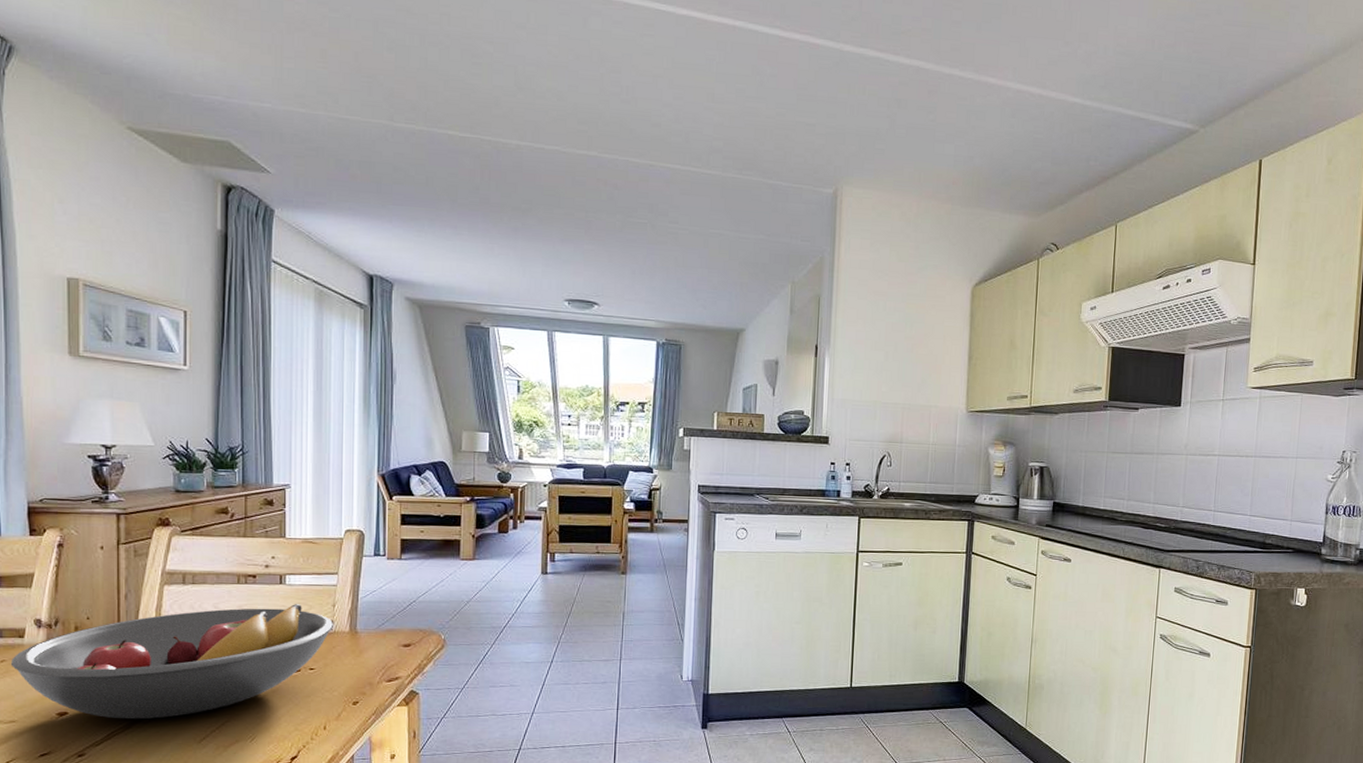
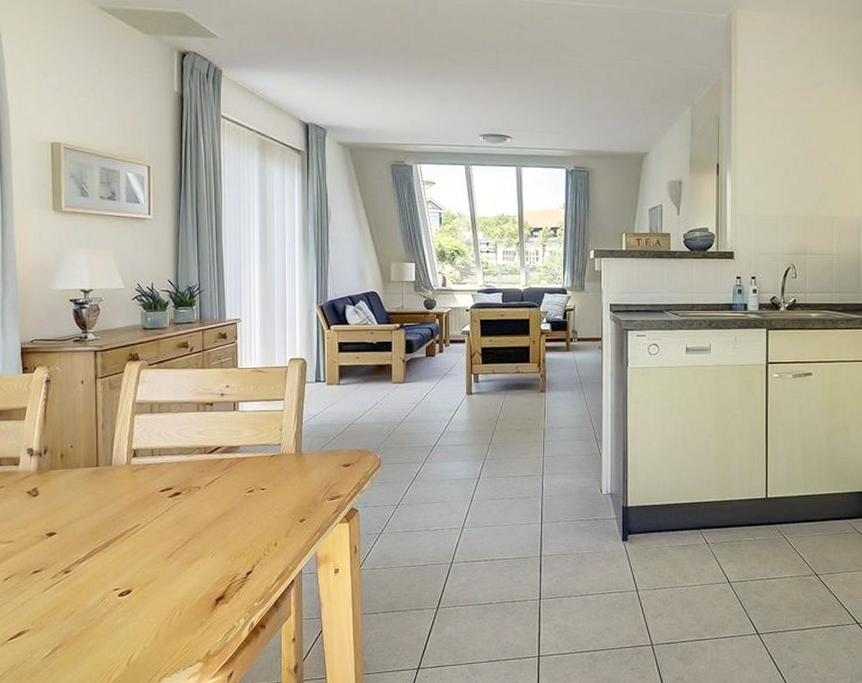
fruit bowl: present [10,604,333,720] -> none [8,429,281,539]

